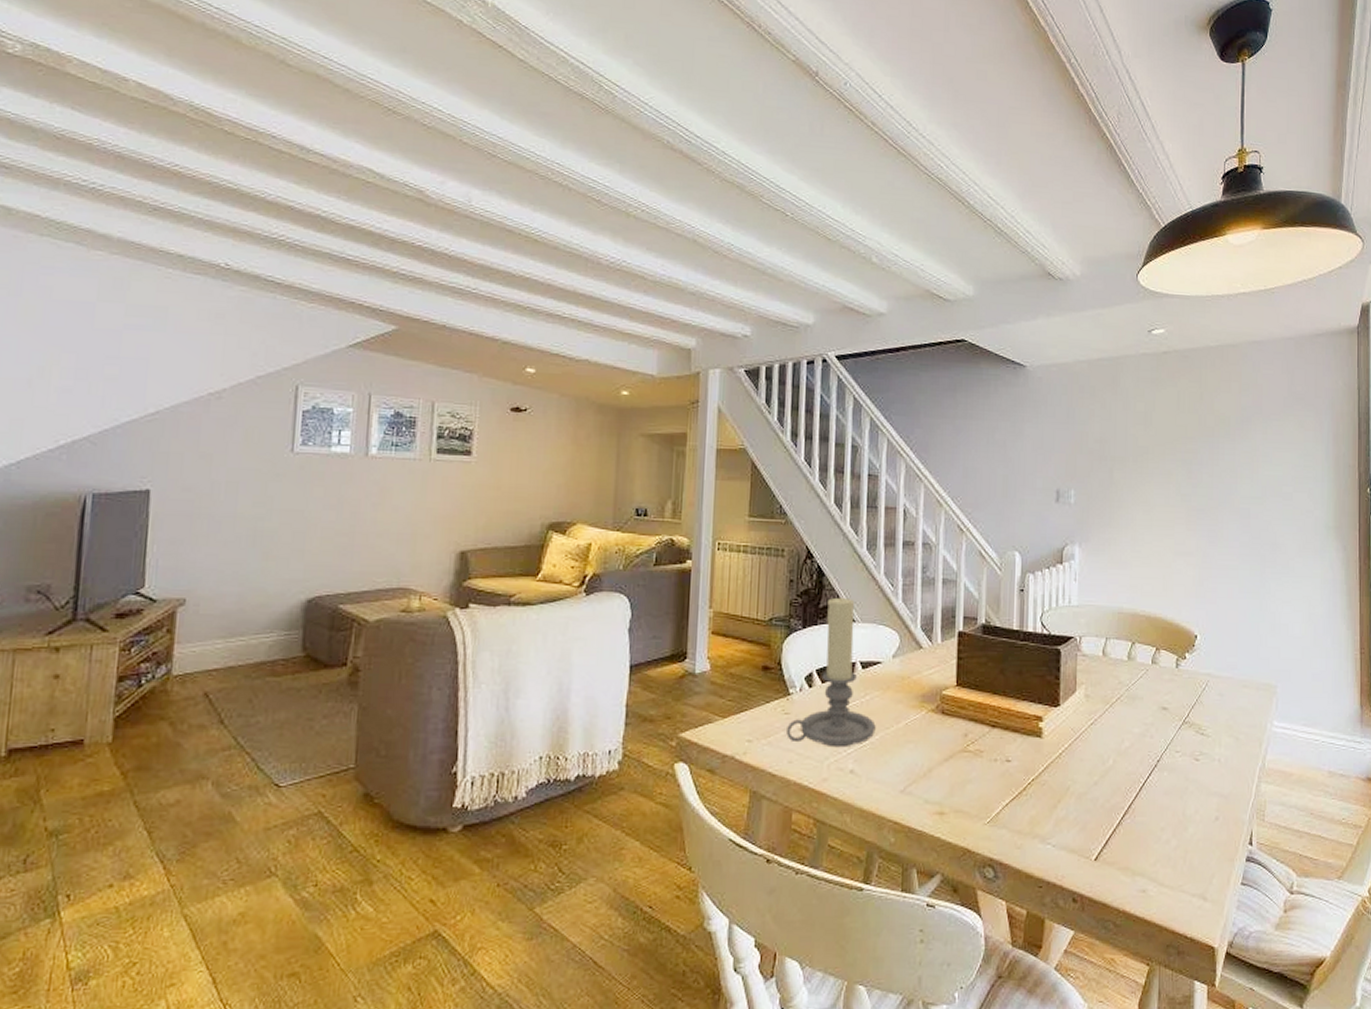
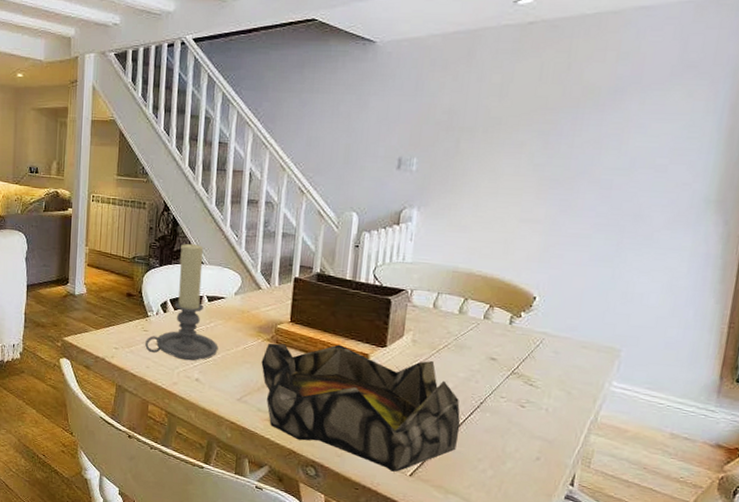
decorative bowl: none [926,708,1140,858] -> present [261,343,461,472]

